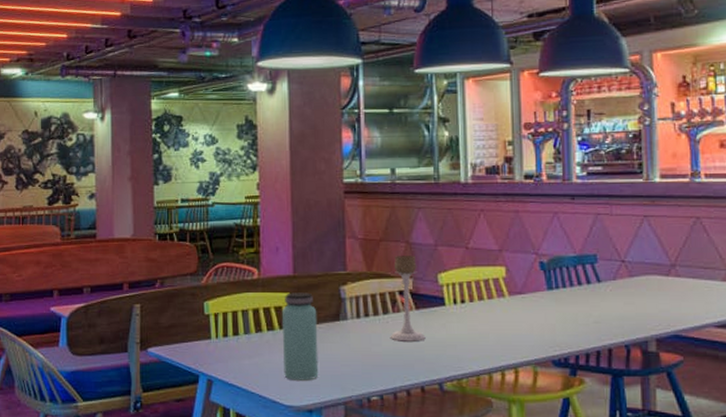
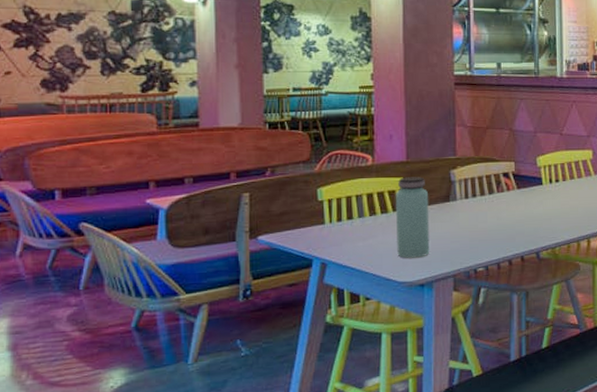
candle holder: present [390,256,426,341] -> none [494,141,526,218]

